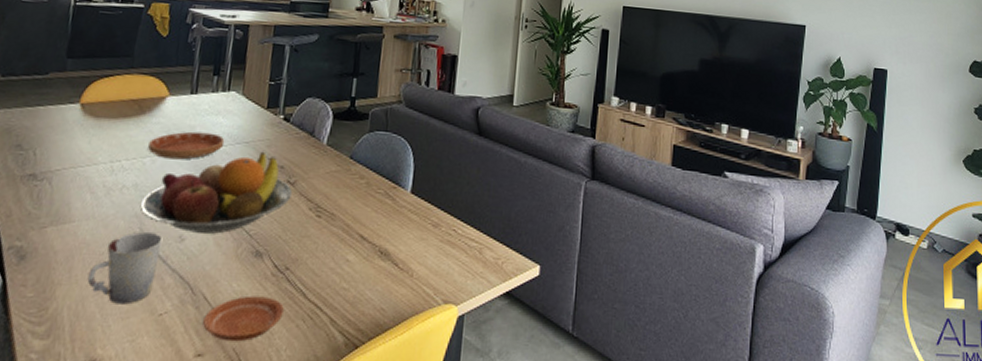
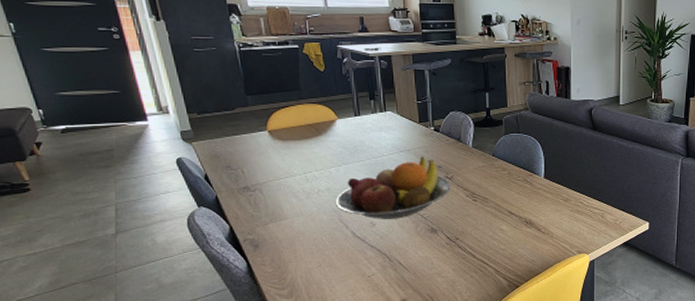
cup: present [87,231,163,305] -> none [309,221,359,272]
saucer: present [148,131,225,160] -> none [331,145,391,168]
plate: present [203,295,284,342] -> none [402,259,460,290]

